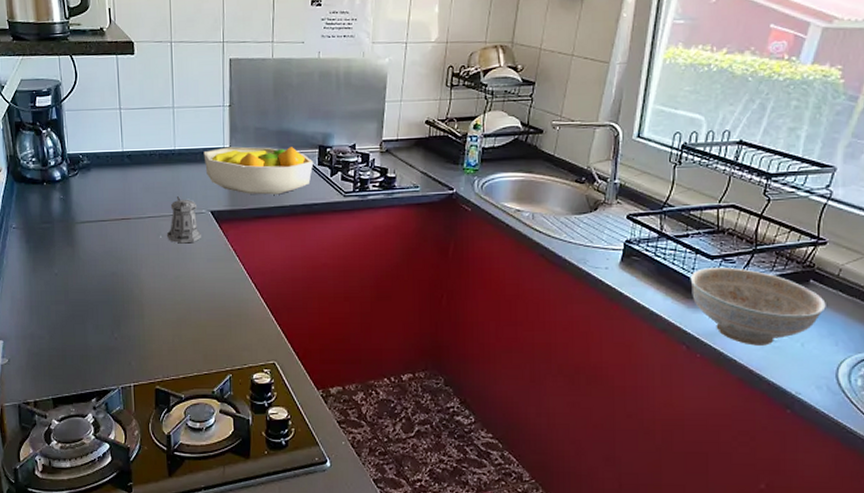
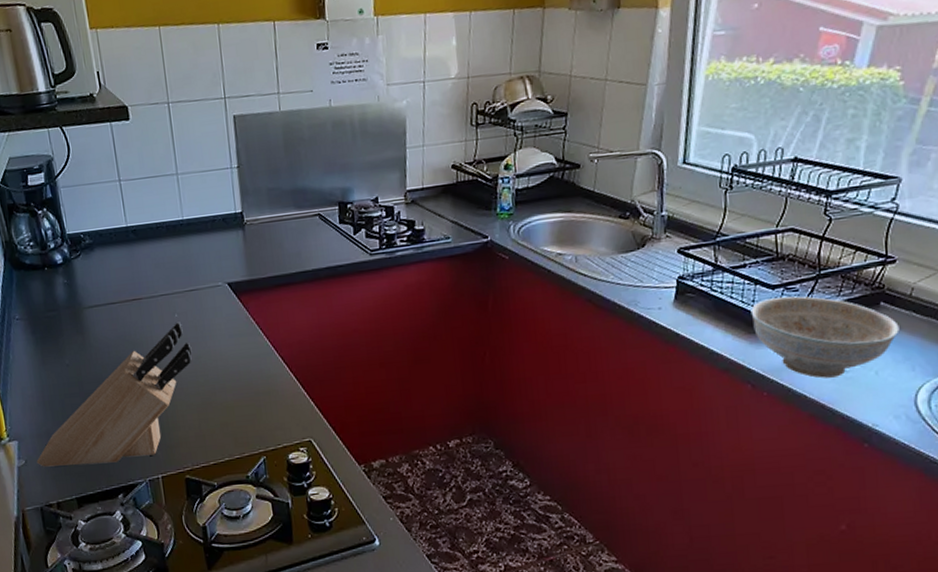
knife block: none [18,243,172,368] -> present [36,322,192,467]
pepper shaker: present [166,196,201,244] -> none [182,270,220,321]
fruit bowl: present [203,146,314,195] -> none [214,206,335,262]

